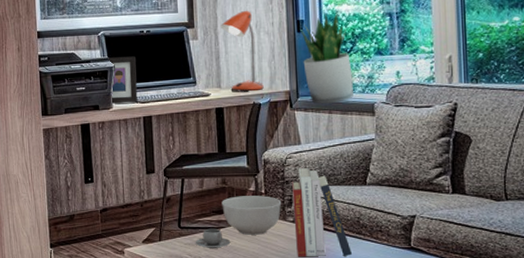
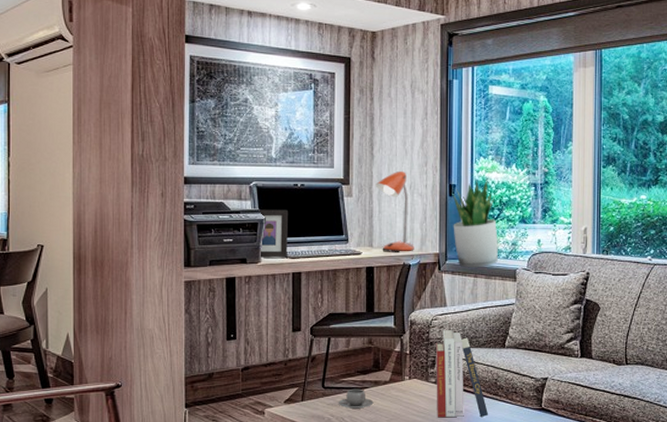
bowl: present [221,195,282,235] -> none [367,356,425,395]

